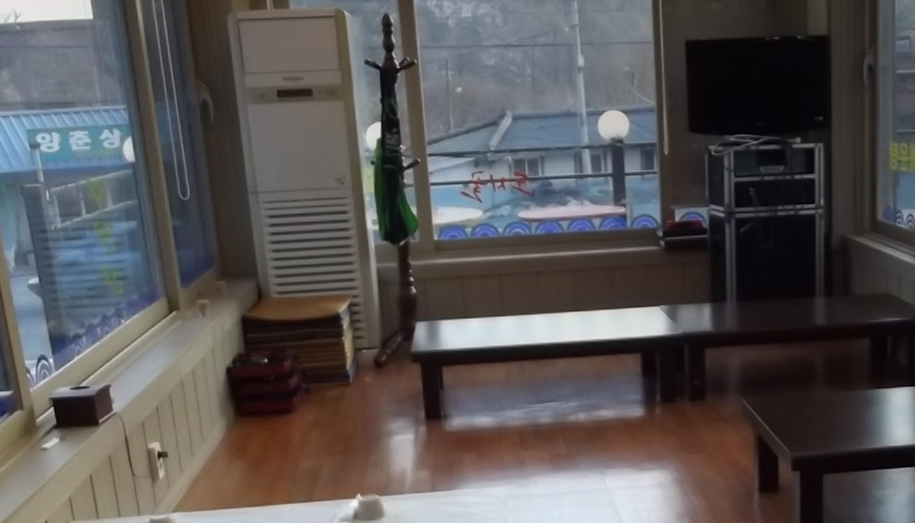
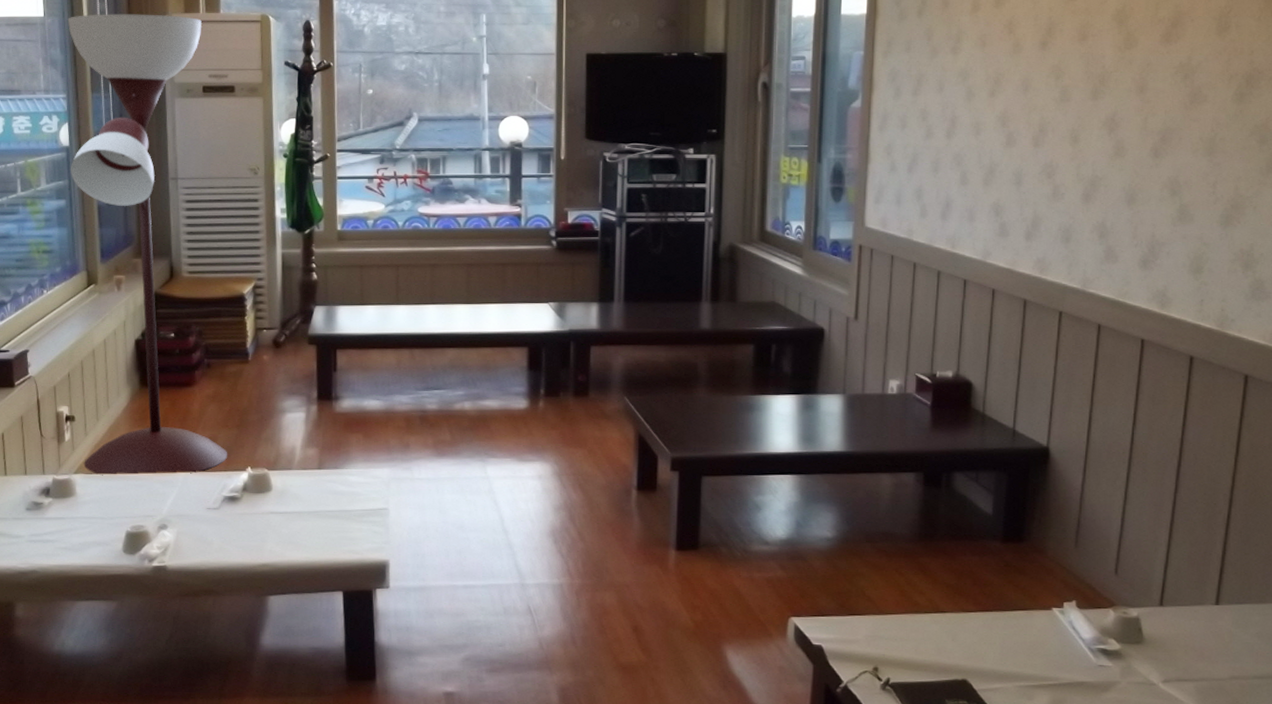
floor lamp: none [120,12,336,513] -> present [67,14,228,476]

